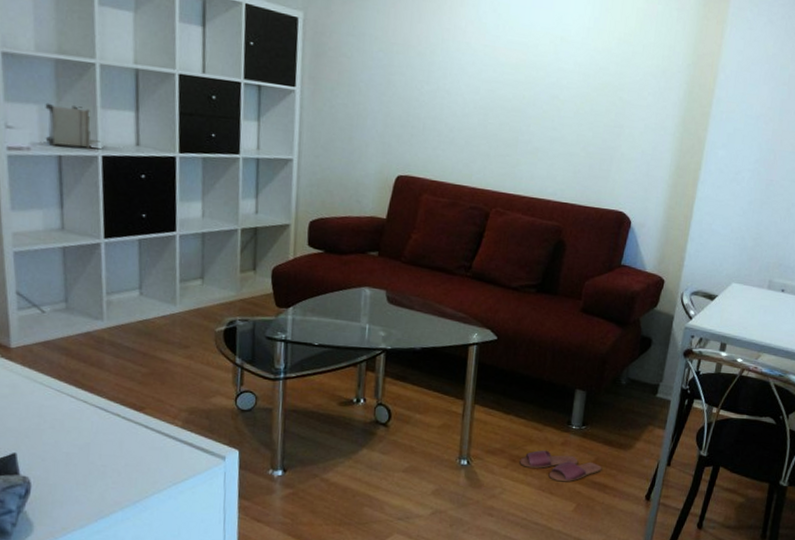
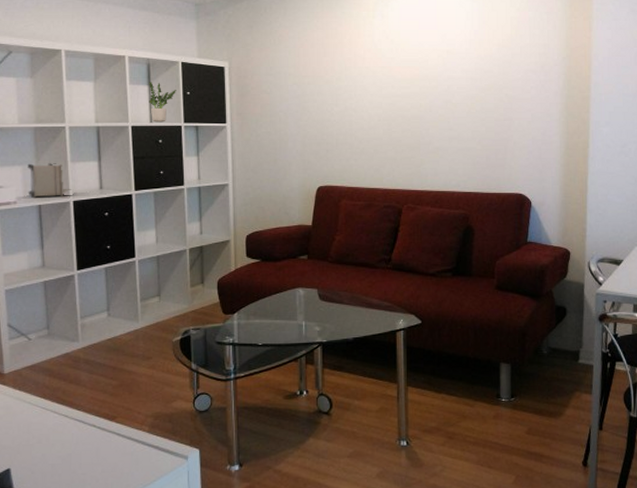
potted plant: none [202,22,237,75] -> present [149,82,176,123]
slippers: present [519,450,602,482] -> none [456,424,536,455]

